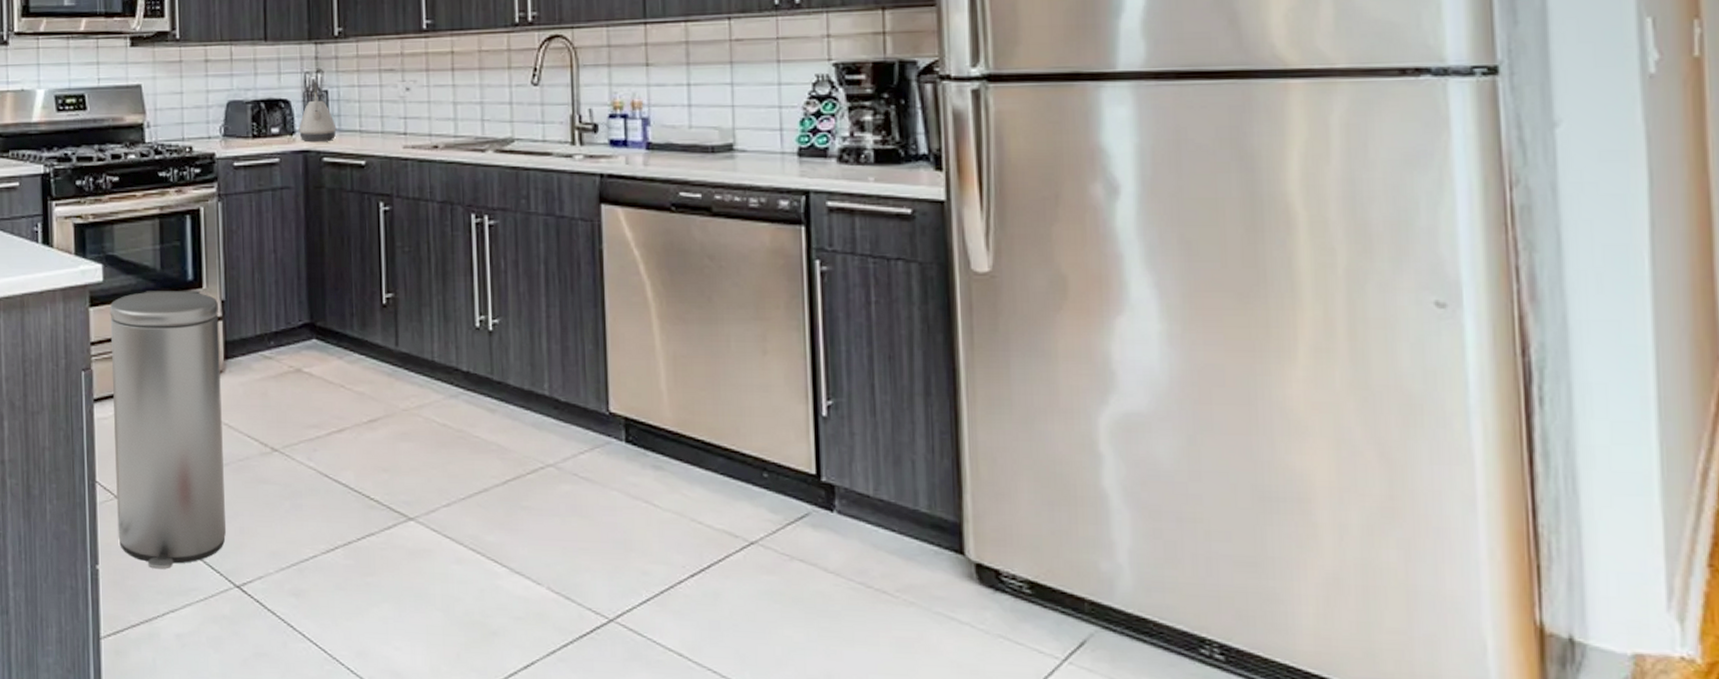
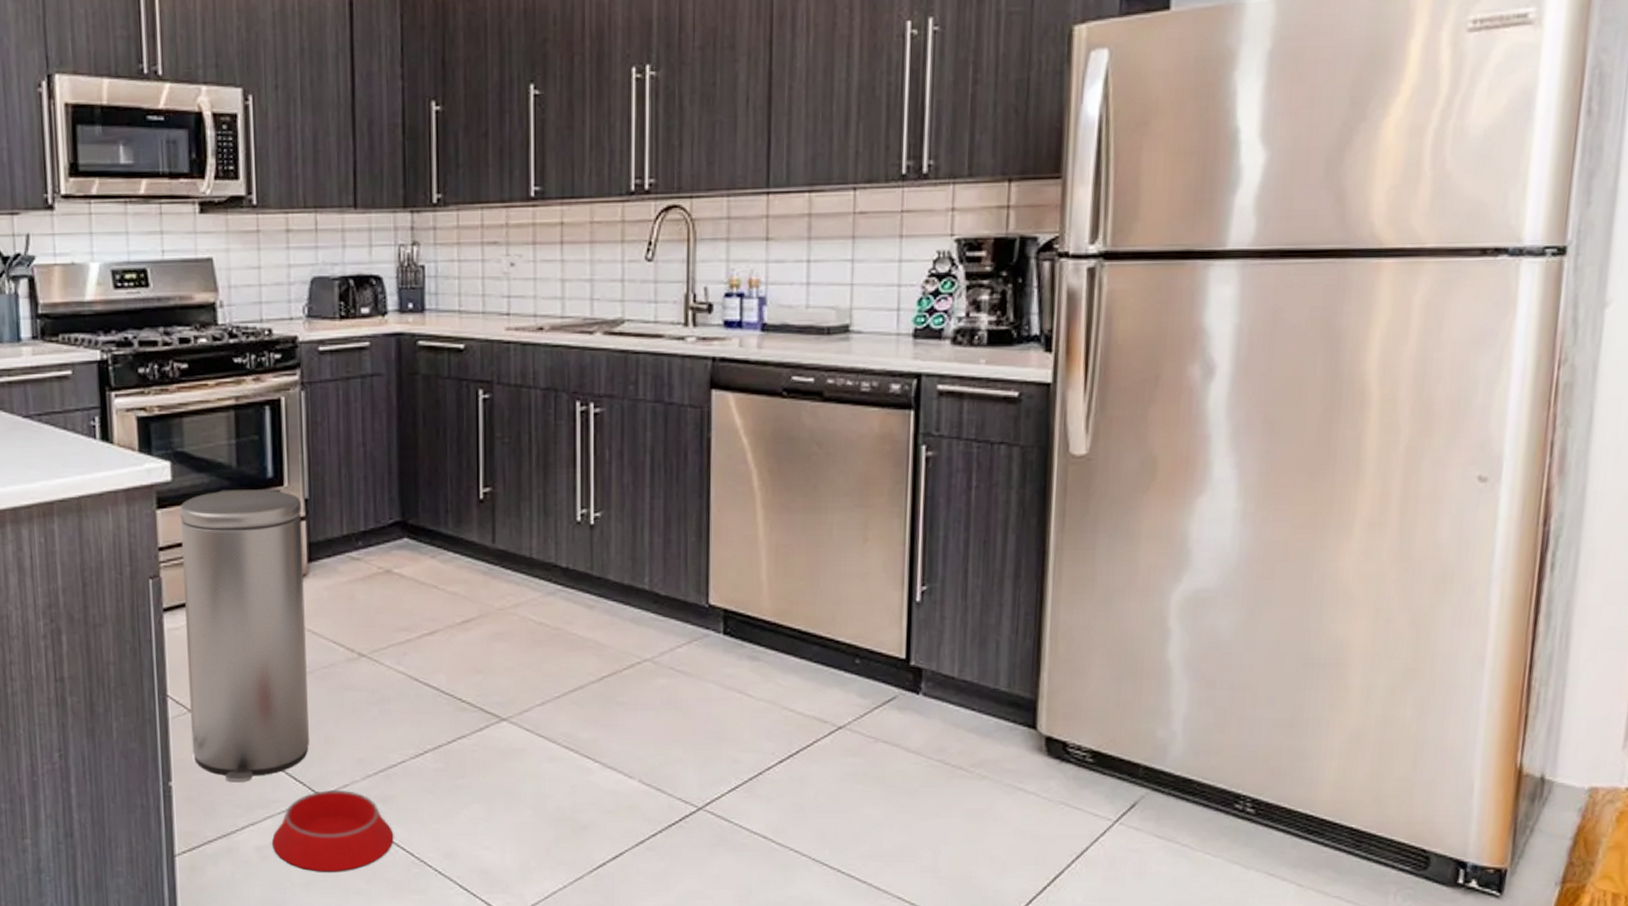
pet bowl: none [190,581,307,664] -> present [271,789,394,871]
kettle: present [299,81,337,141] -> none [392,255,434,323]

